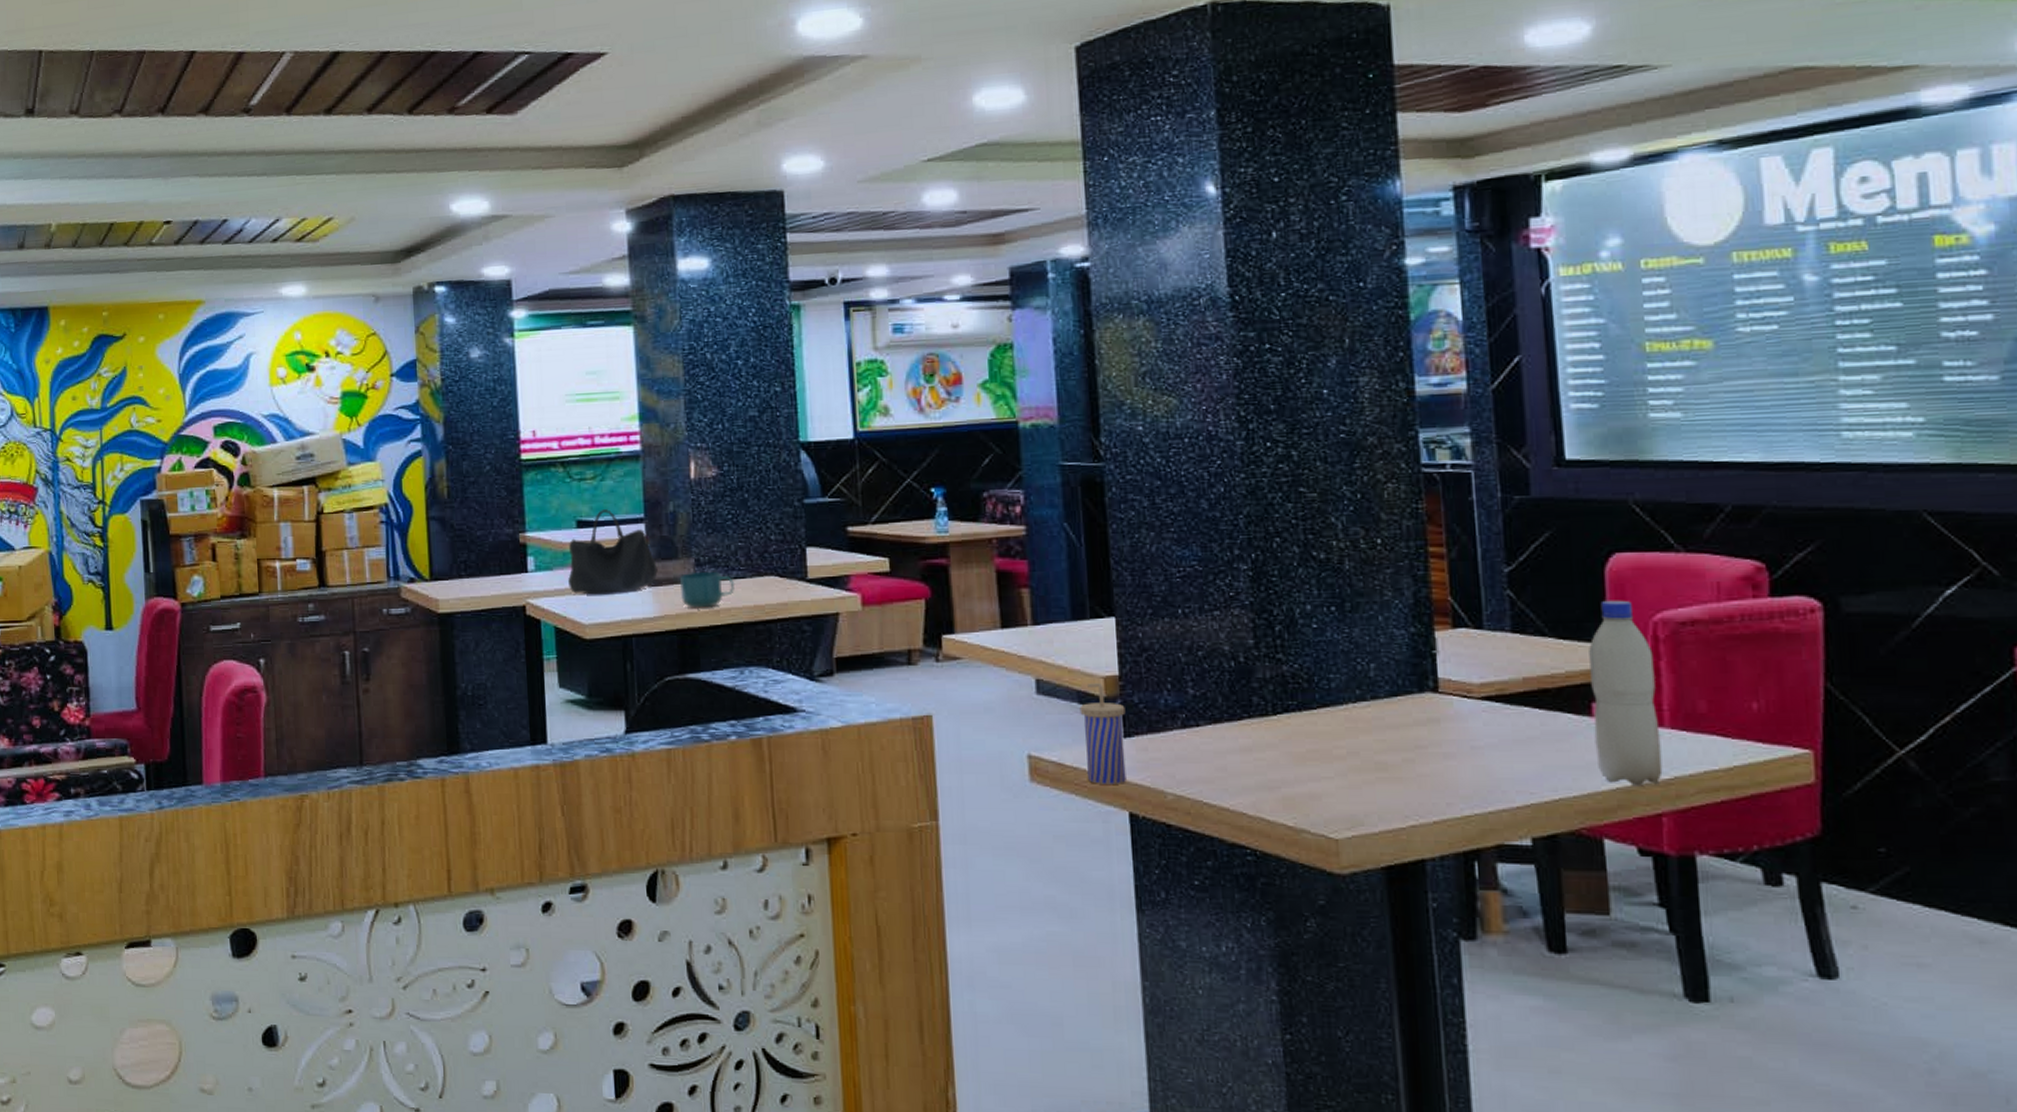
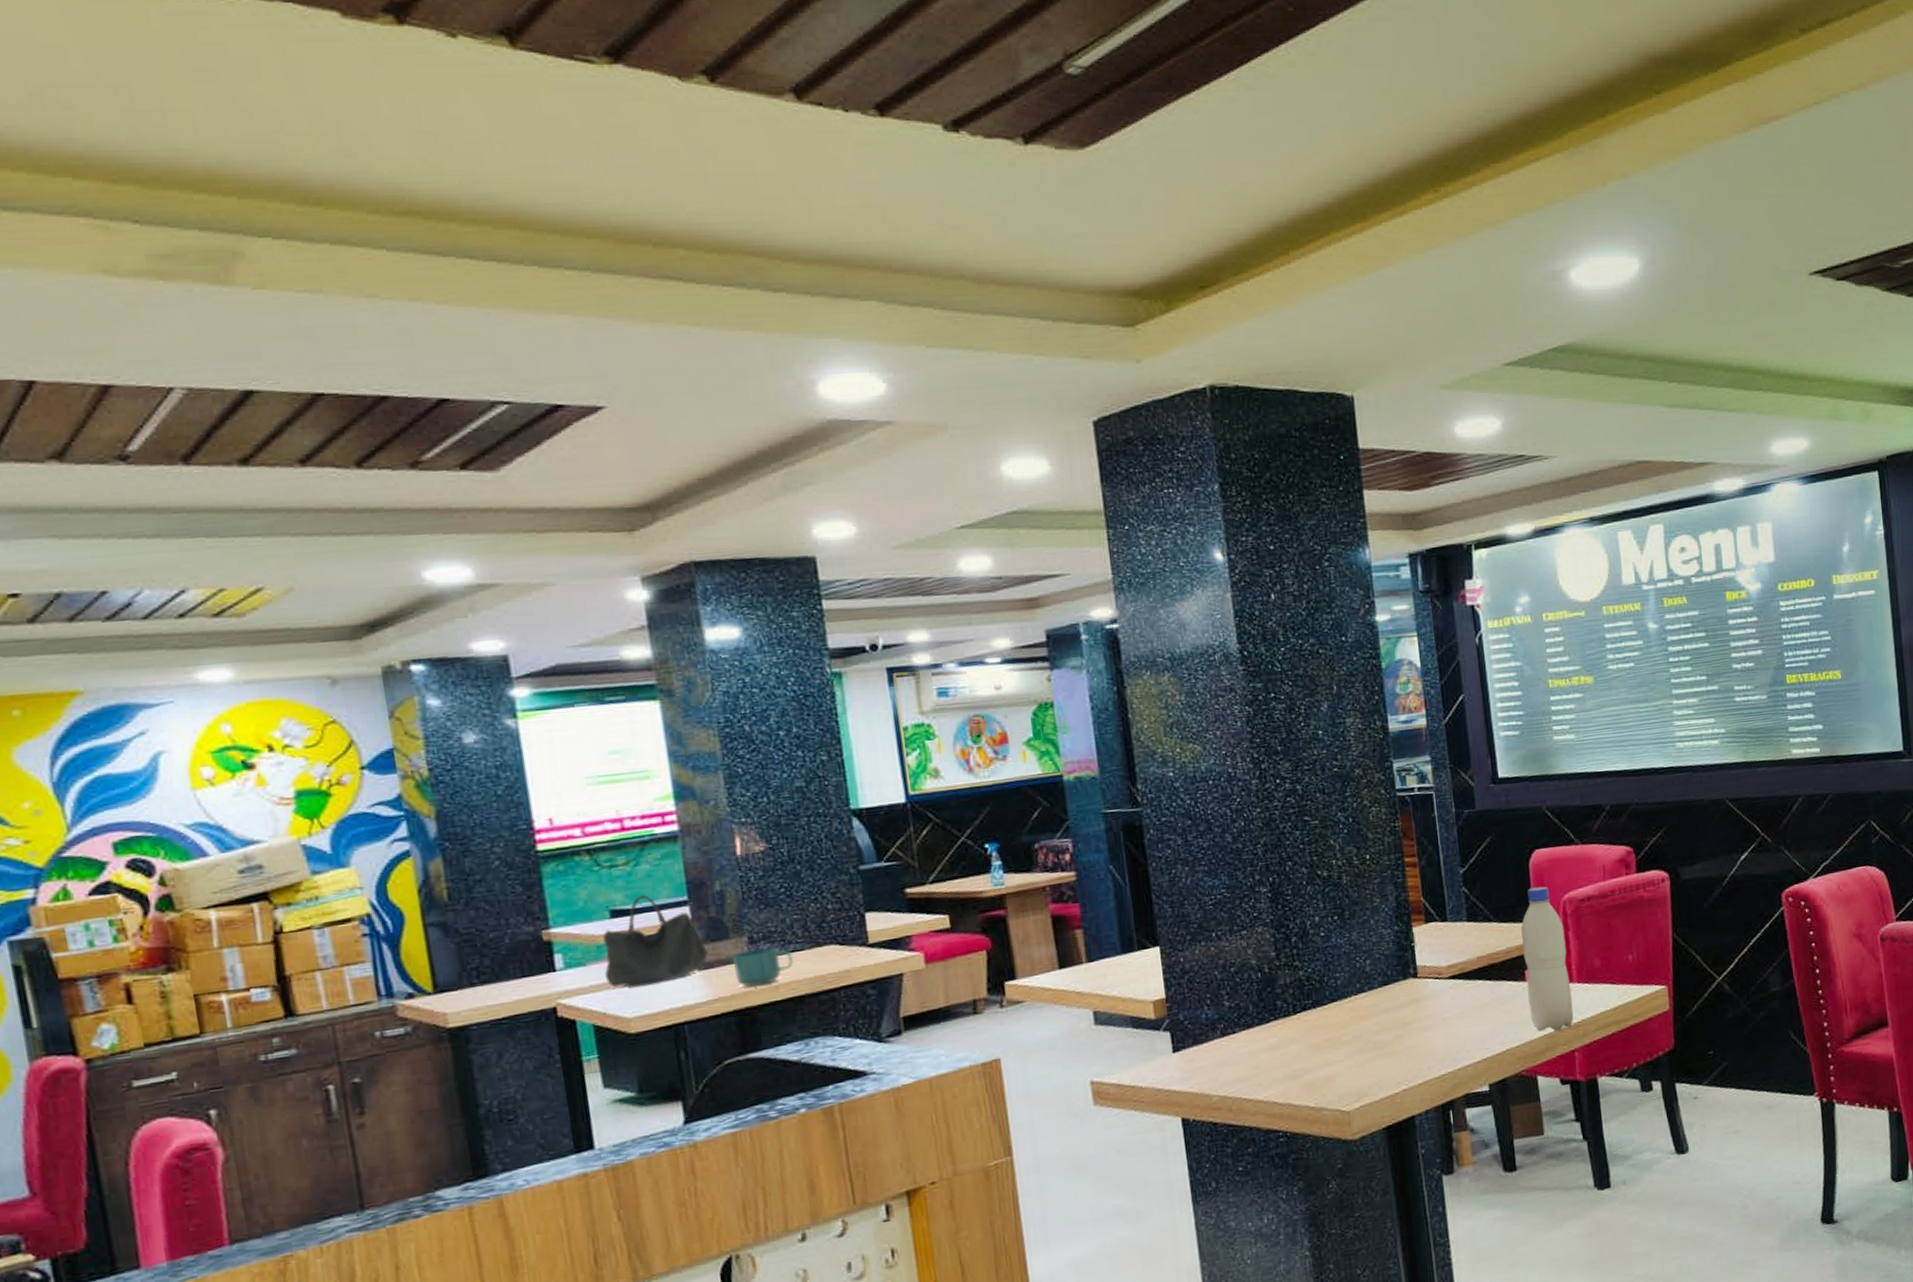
beverage cup: present [1079,683,1126,784] -> none [1133,1007,1178,1098]

